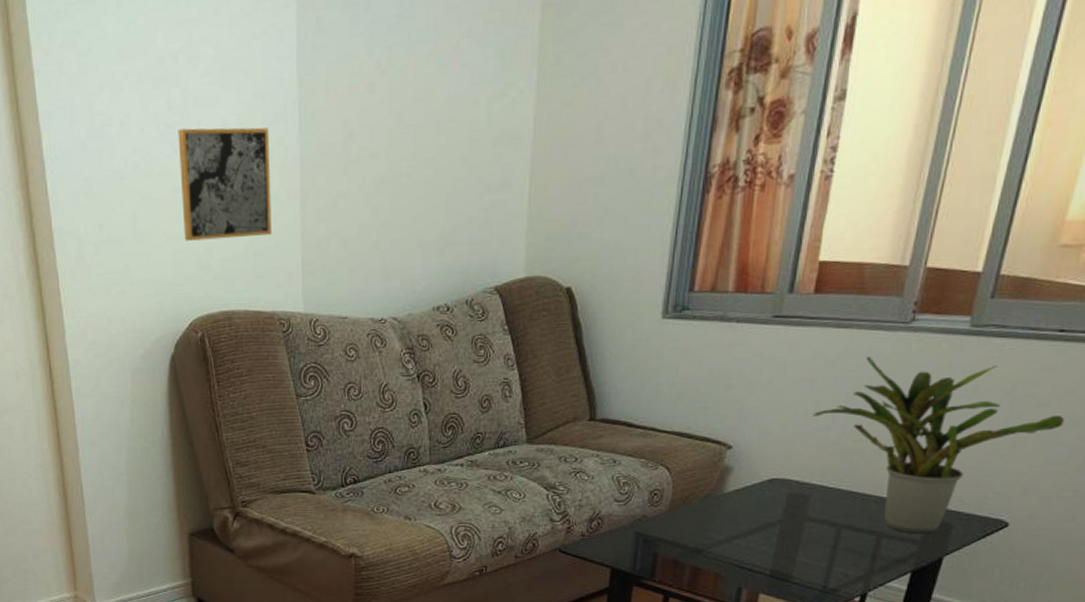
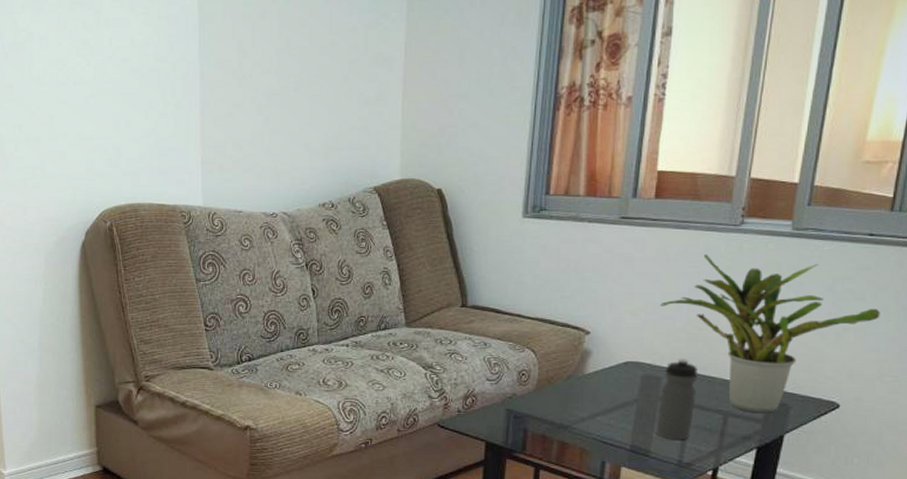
wall art: present [178,127,272,241] -> none [91,44,174,141]
water bottle: none [800,475,852,564] -> present [656,359,698,440]

